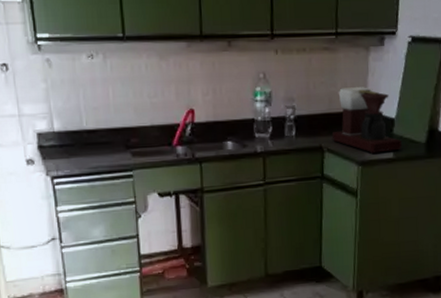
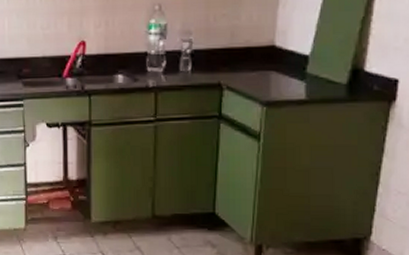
coffee maker: present [331,87,402,153] -> none [232,20,317,93]

